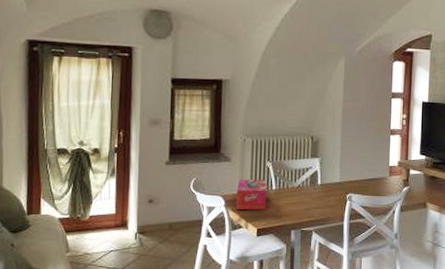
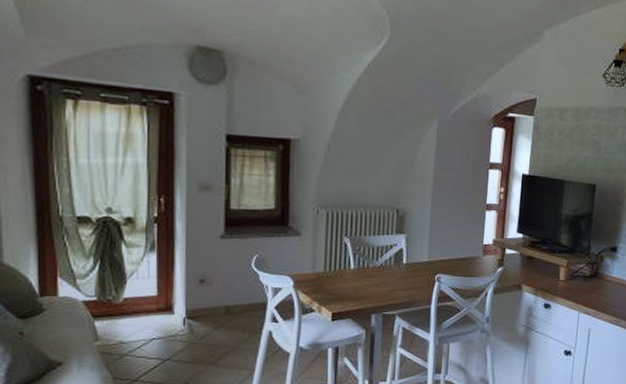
tissue box: present [236,179,267,210] -> none [307,256,344,292]

